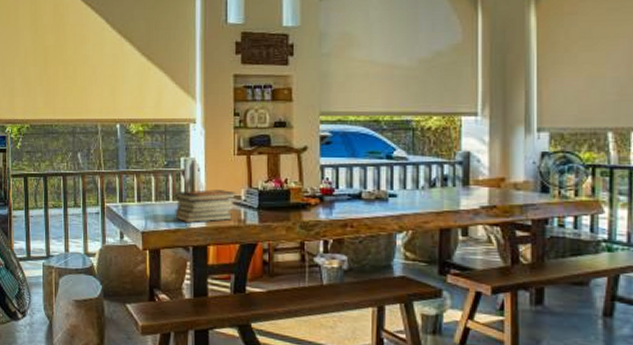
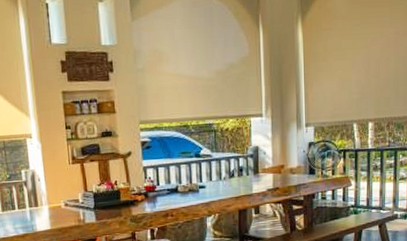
book stack: present [175,190,236,223] -> none [20,195,75,228]

